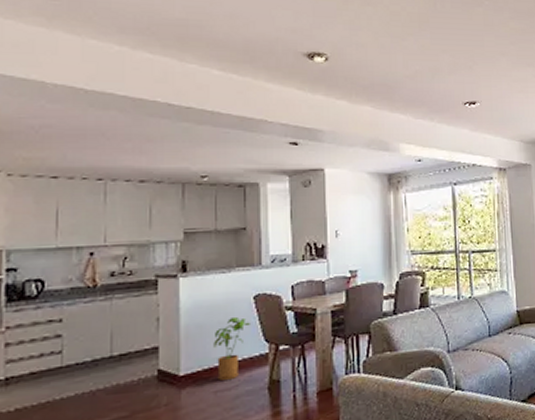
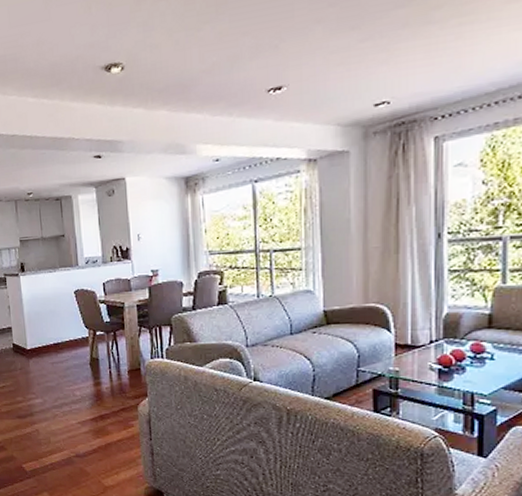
house plant: present [214,316,250,382] -> none [48,307,73,356]

